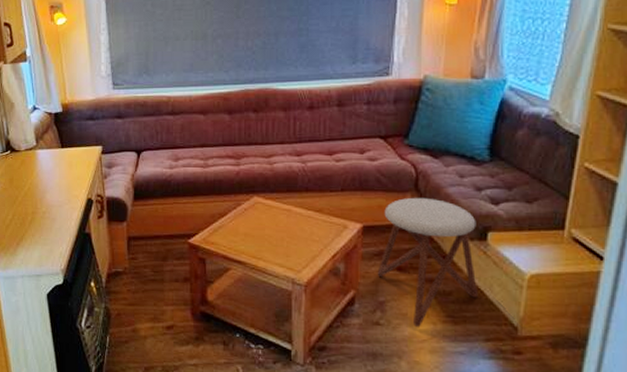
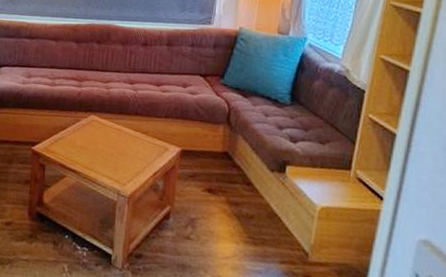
stool: present [377,197,477,327] -> none [190,129,277,245]

